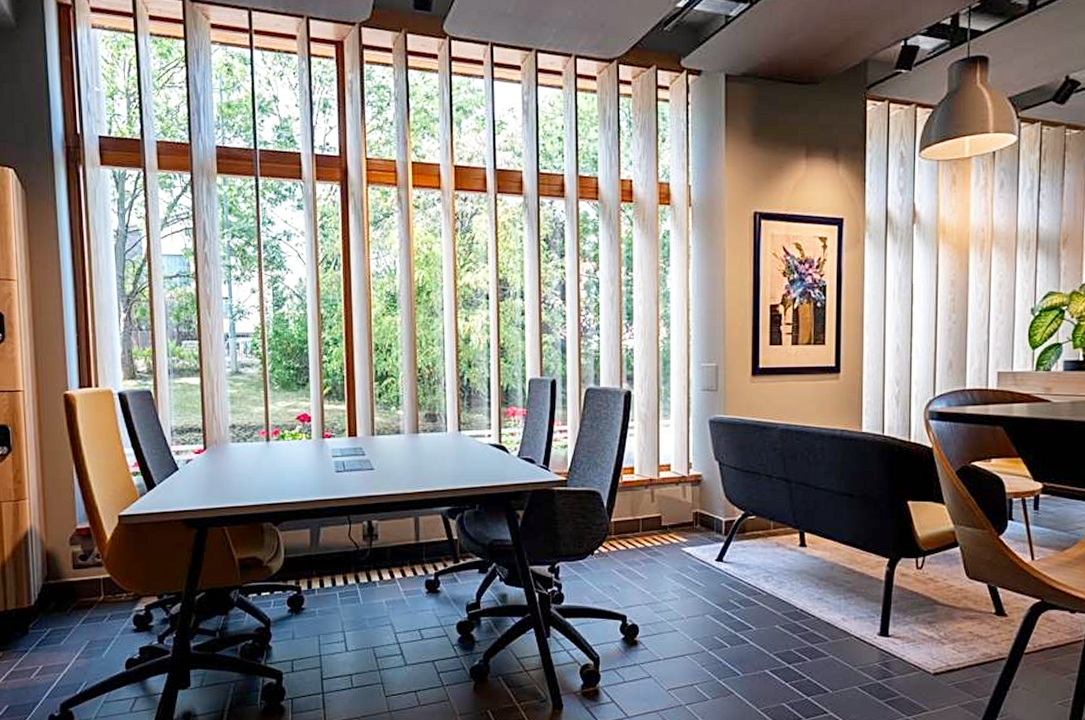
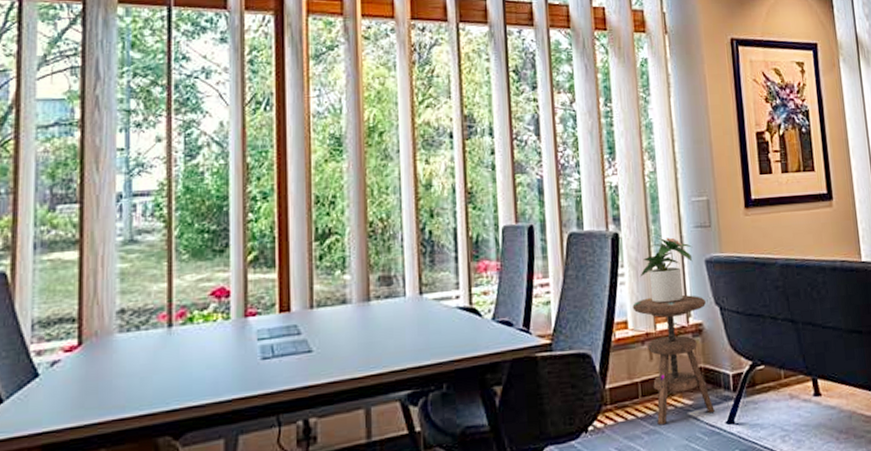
side table: none [639,449,706,556] -> present [632,295,715,426]
potted plant: none [648,397,699,455] -> present [640,237,693,304]

